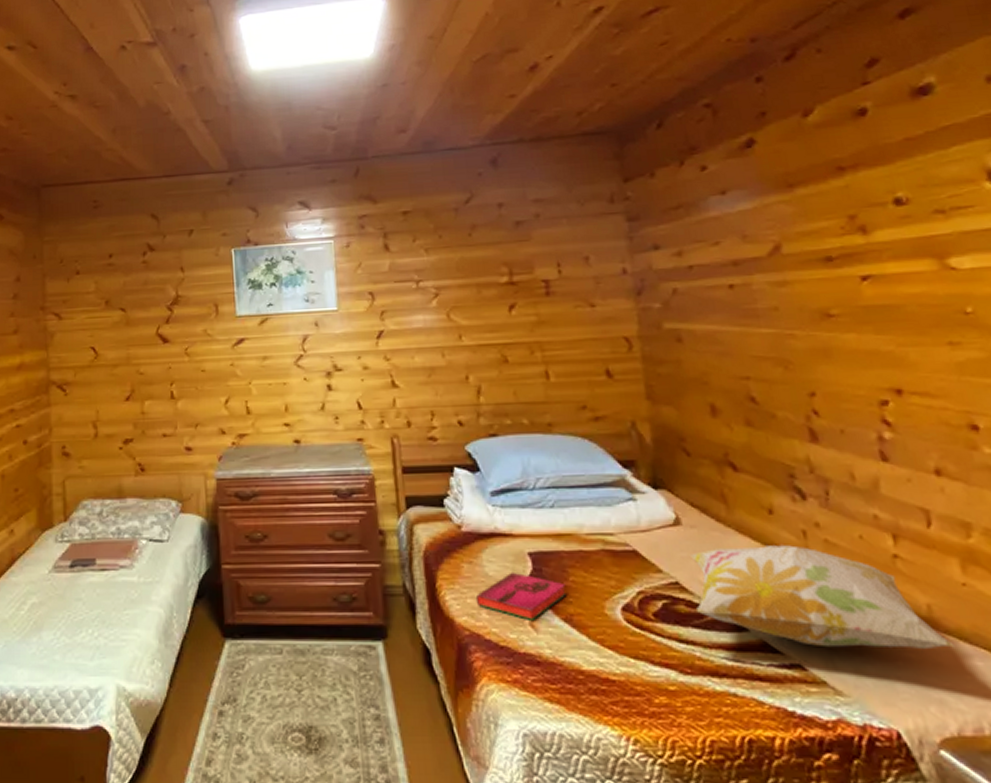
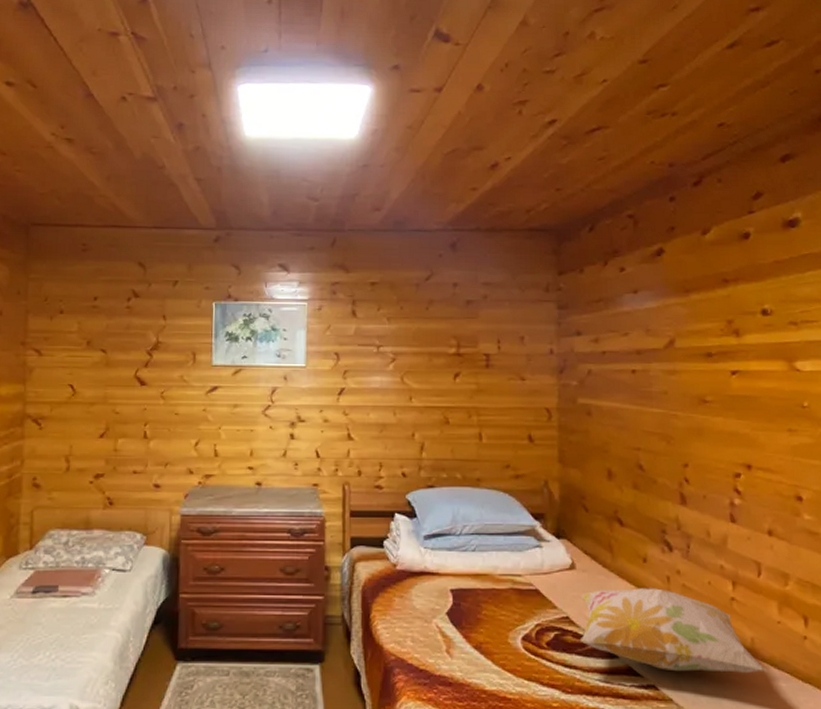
hardback book: present [475,571,567,620] -> none [403,605,479,647]

